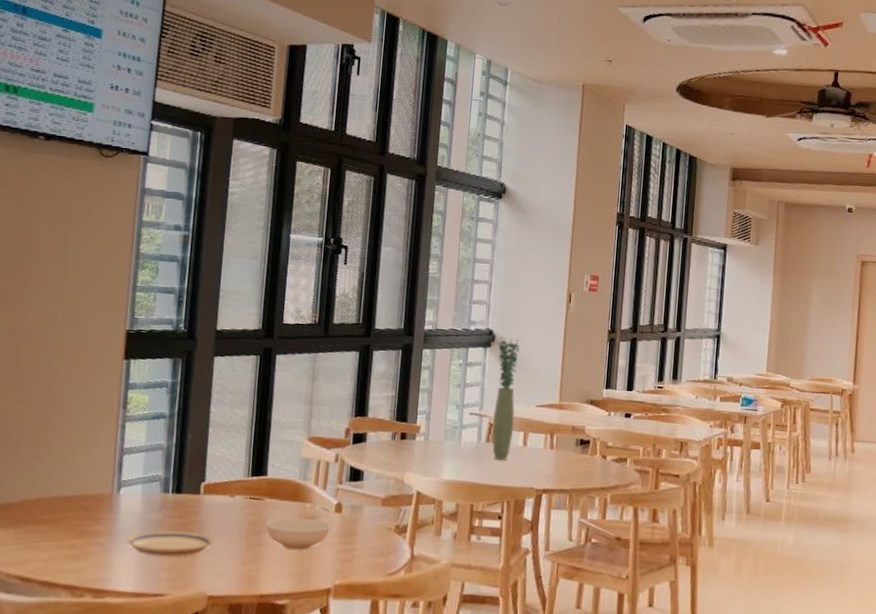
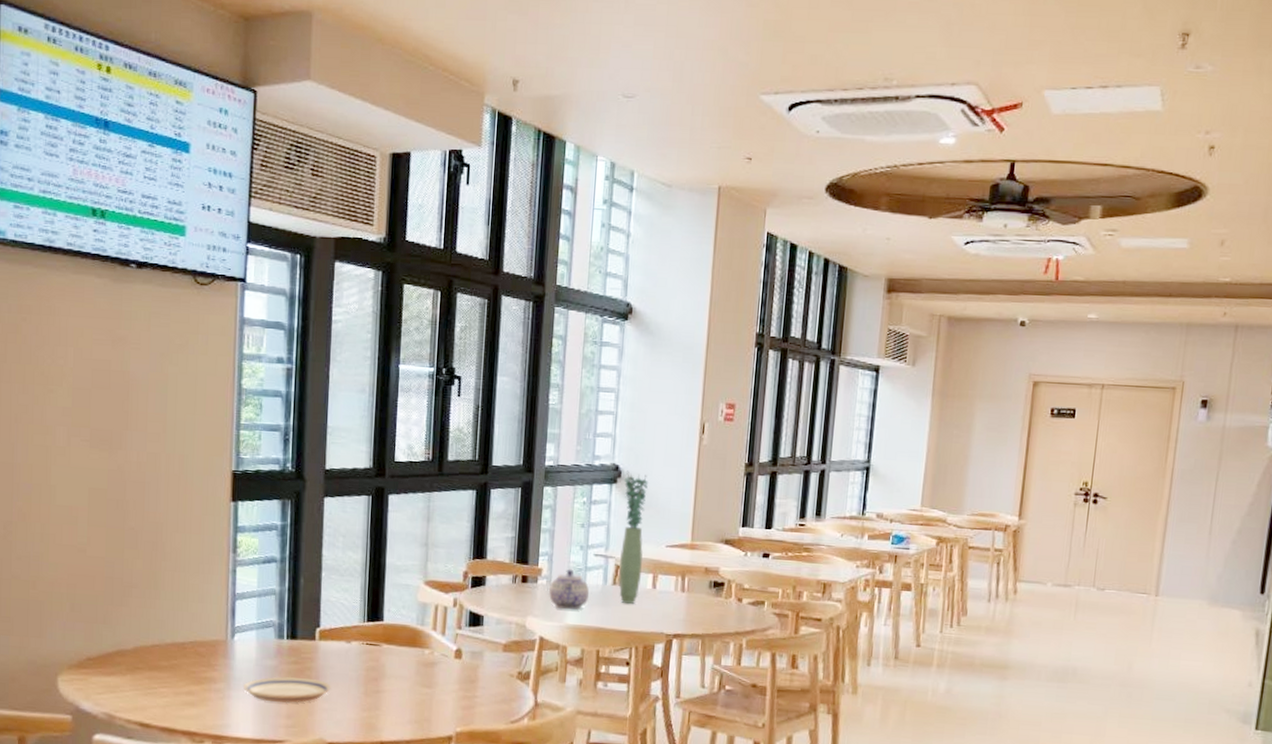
bowl: present [266,518,331,550] -> none [384,664,450,697]
teapot: none [425,426,465,466] -> present [548,568,590,610]

